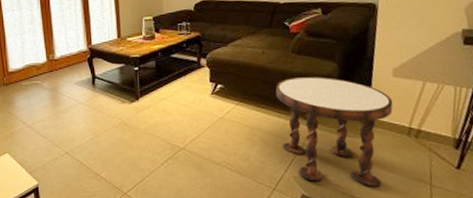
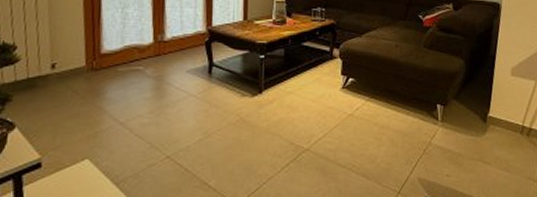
side table: present [275,76,393,186] -> none [406,72,510,186]

